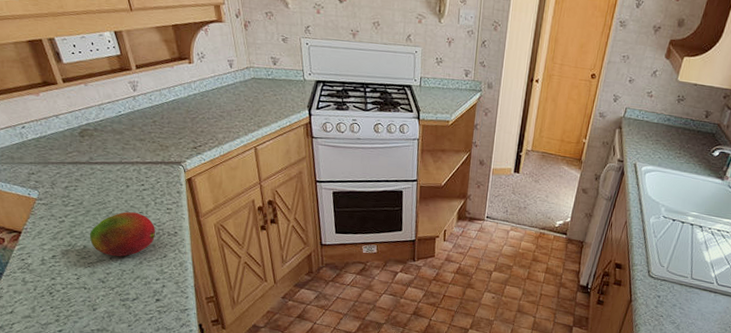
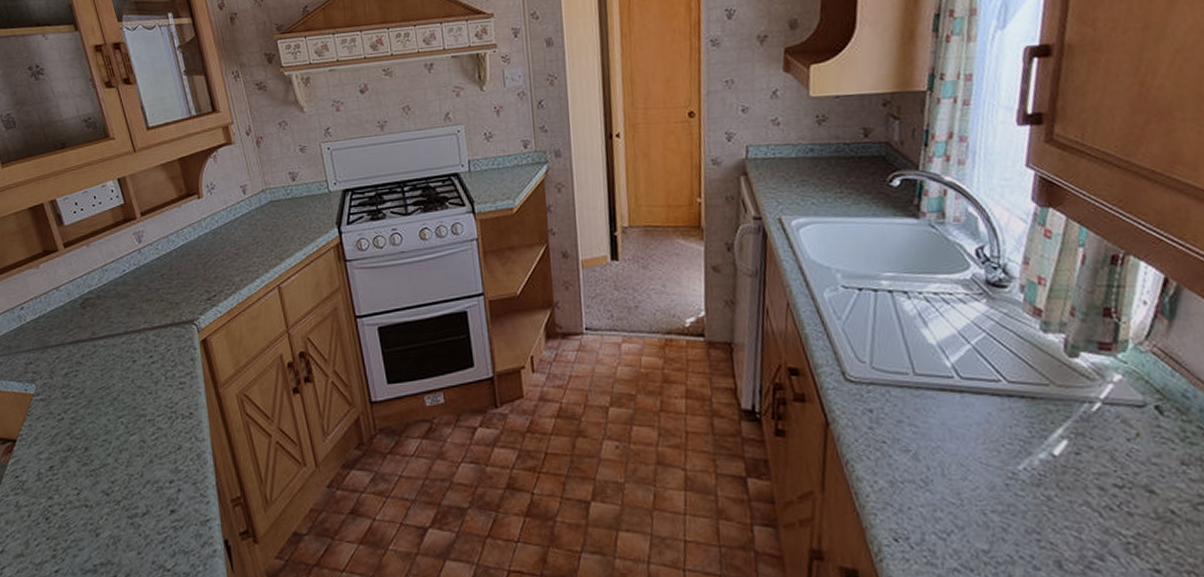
fruit: present [89,212,155,256] -> none [91,394,167,456]

